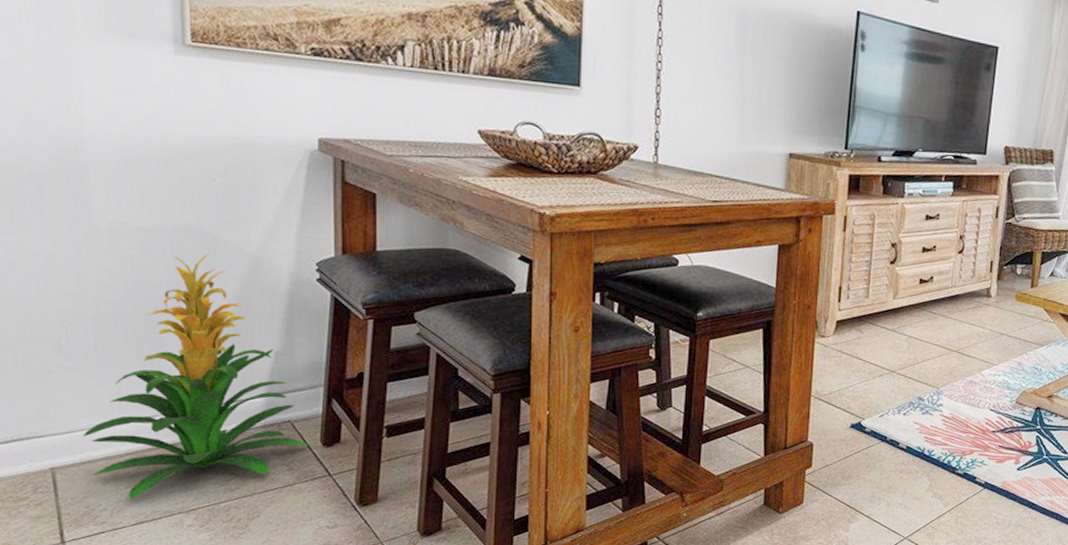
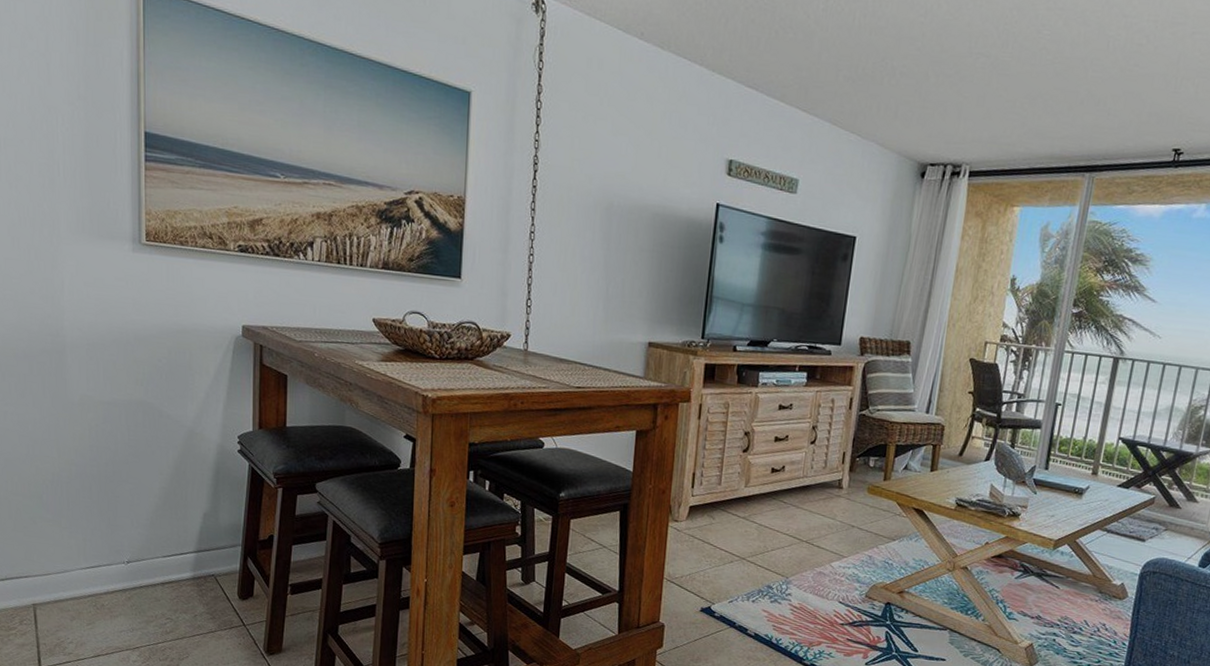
indoor plant: present [83,254,308,499] -> none [57,425,228,635]

